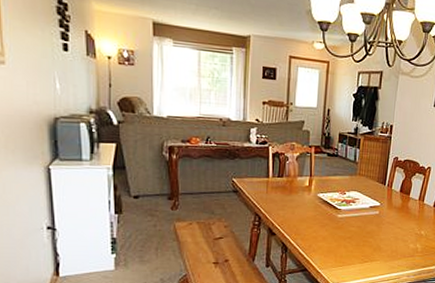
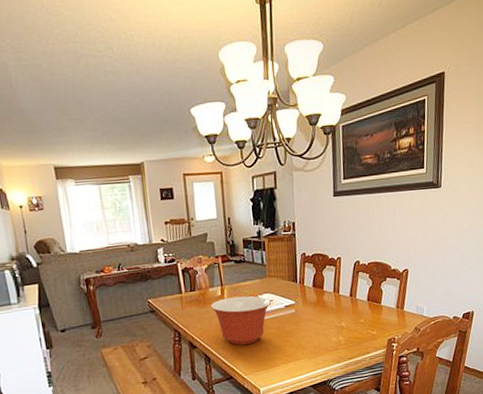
mixing bowl: none [296,189,356,239] -> present [211,296,271,345]

